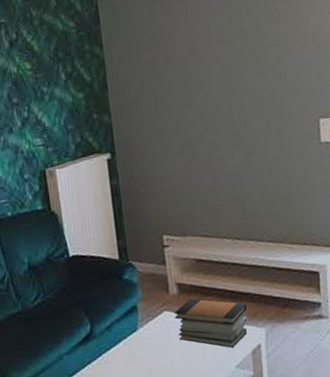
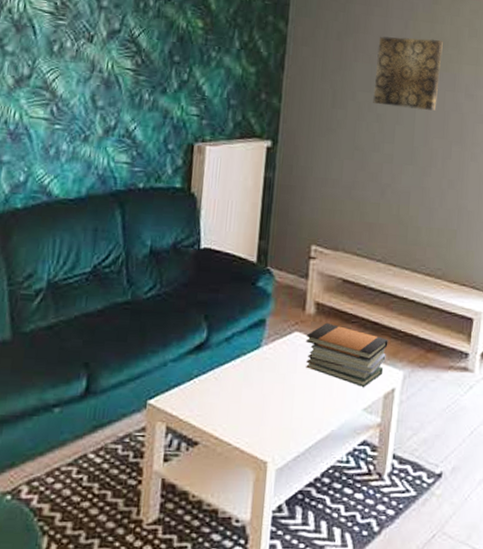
wall art: none [185,31,249,101] -> present [373,36,443,111]

